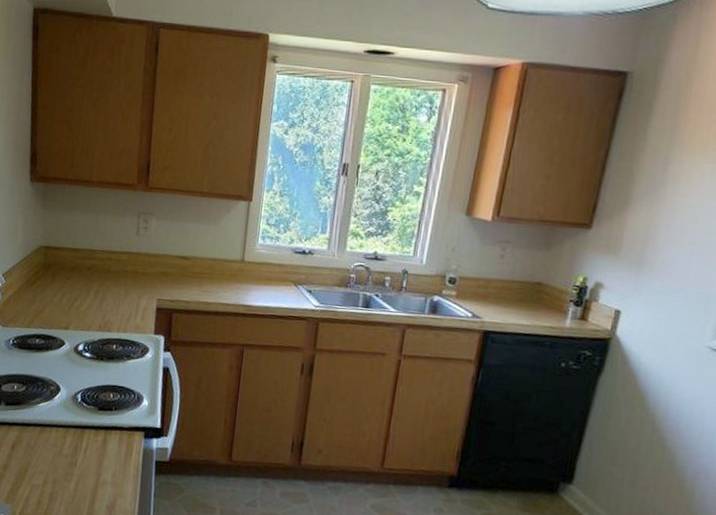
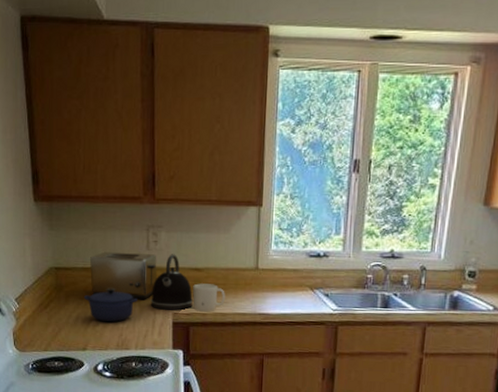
cooking pot: none [71,269,123,304] -> present [84,288,138,323]
toaster: none [78,234,146,283] -> present [90,251,157,299]
kettle: none [136,241,179,297] -> present [150,254,194,311]
mug: none [177,271,210,301] -> present [193,283,225,312]

